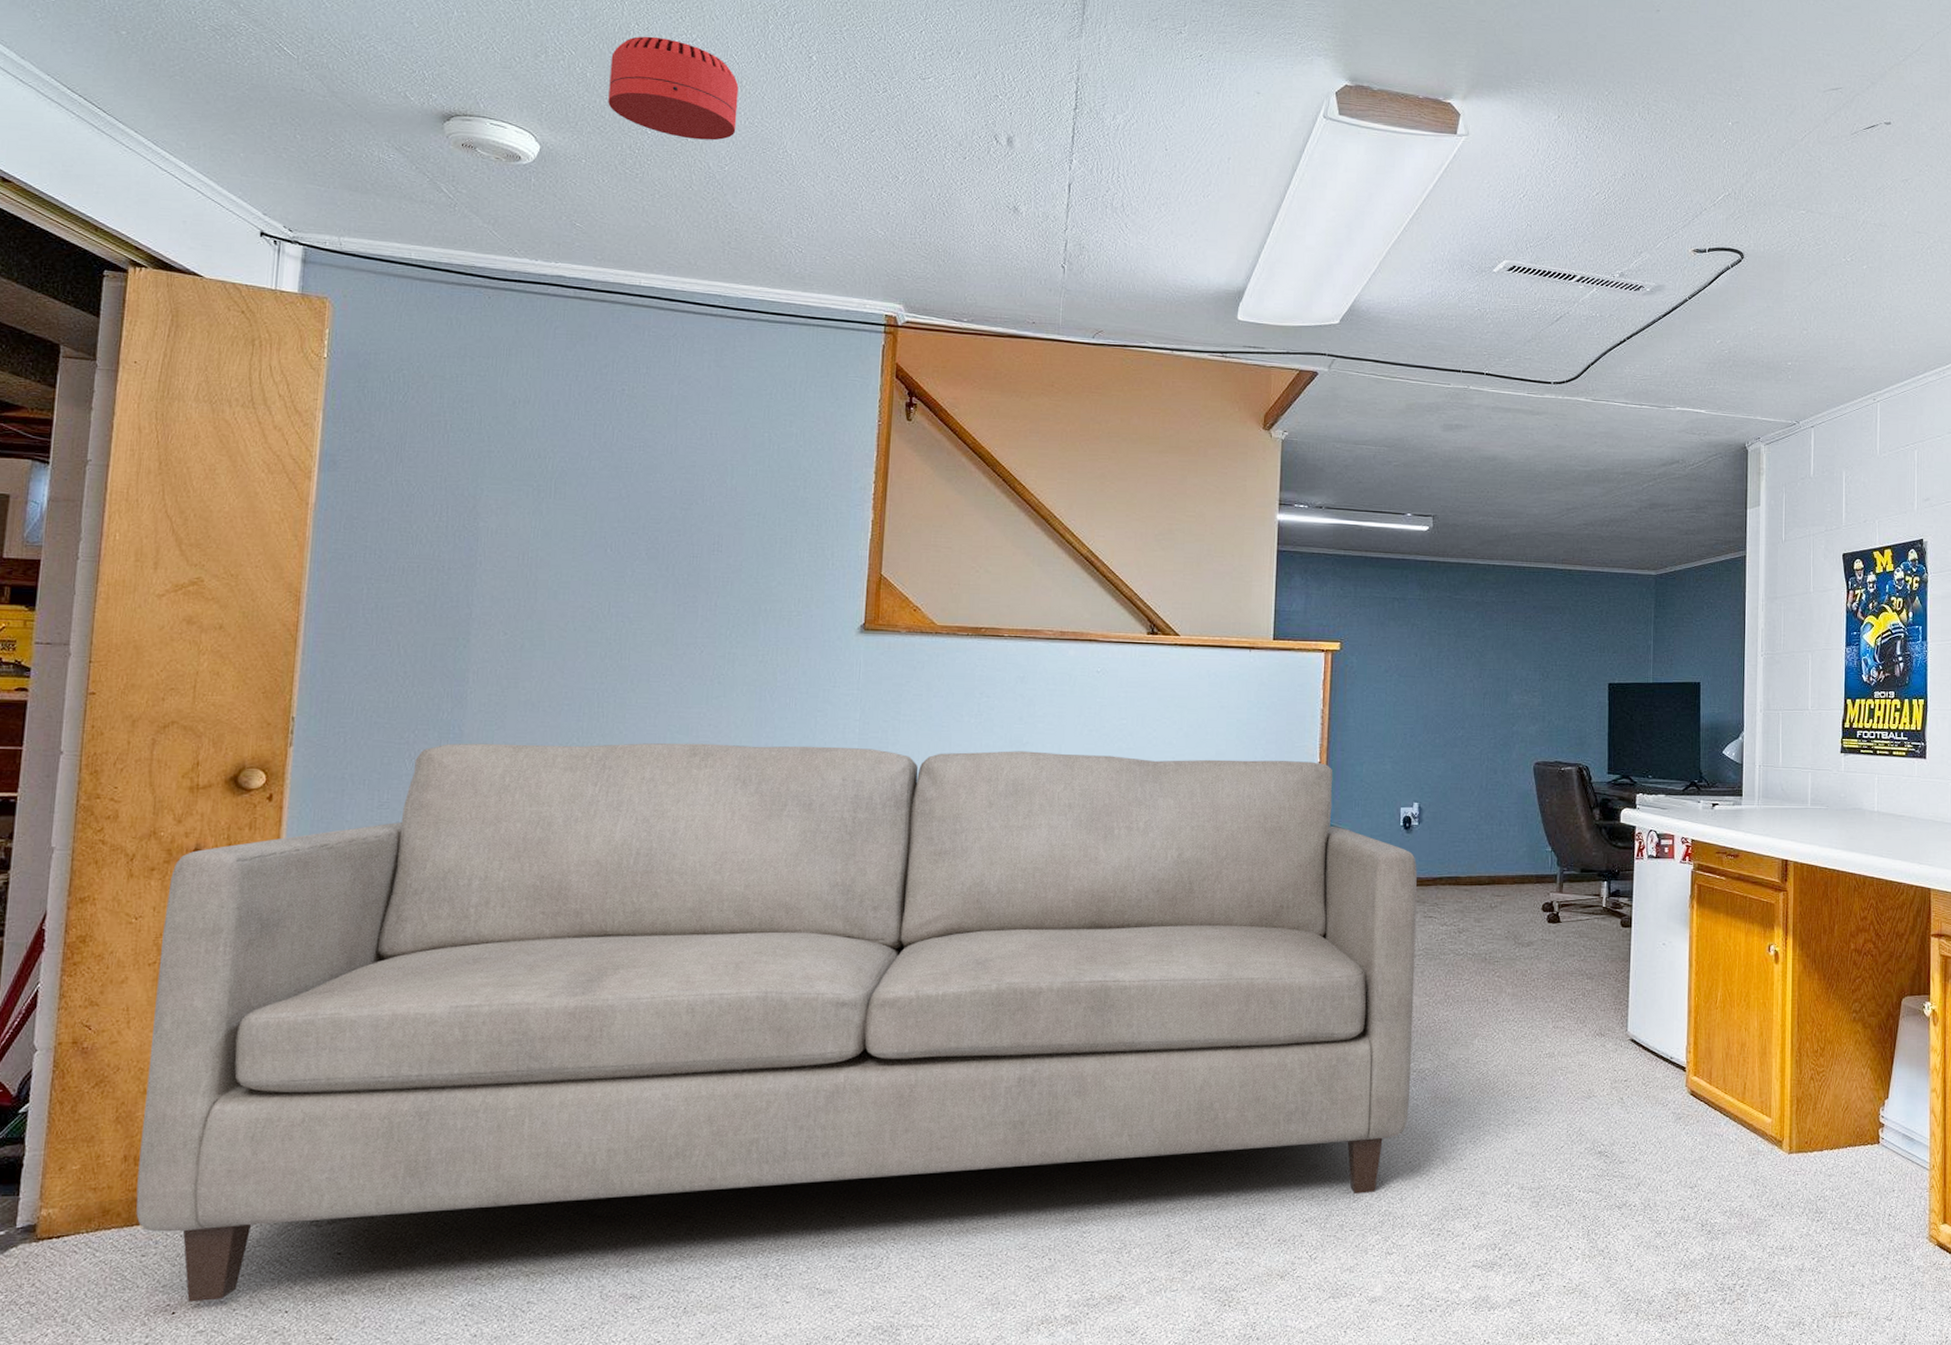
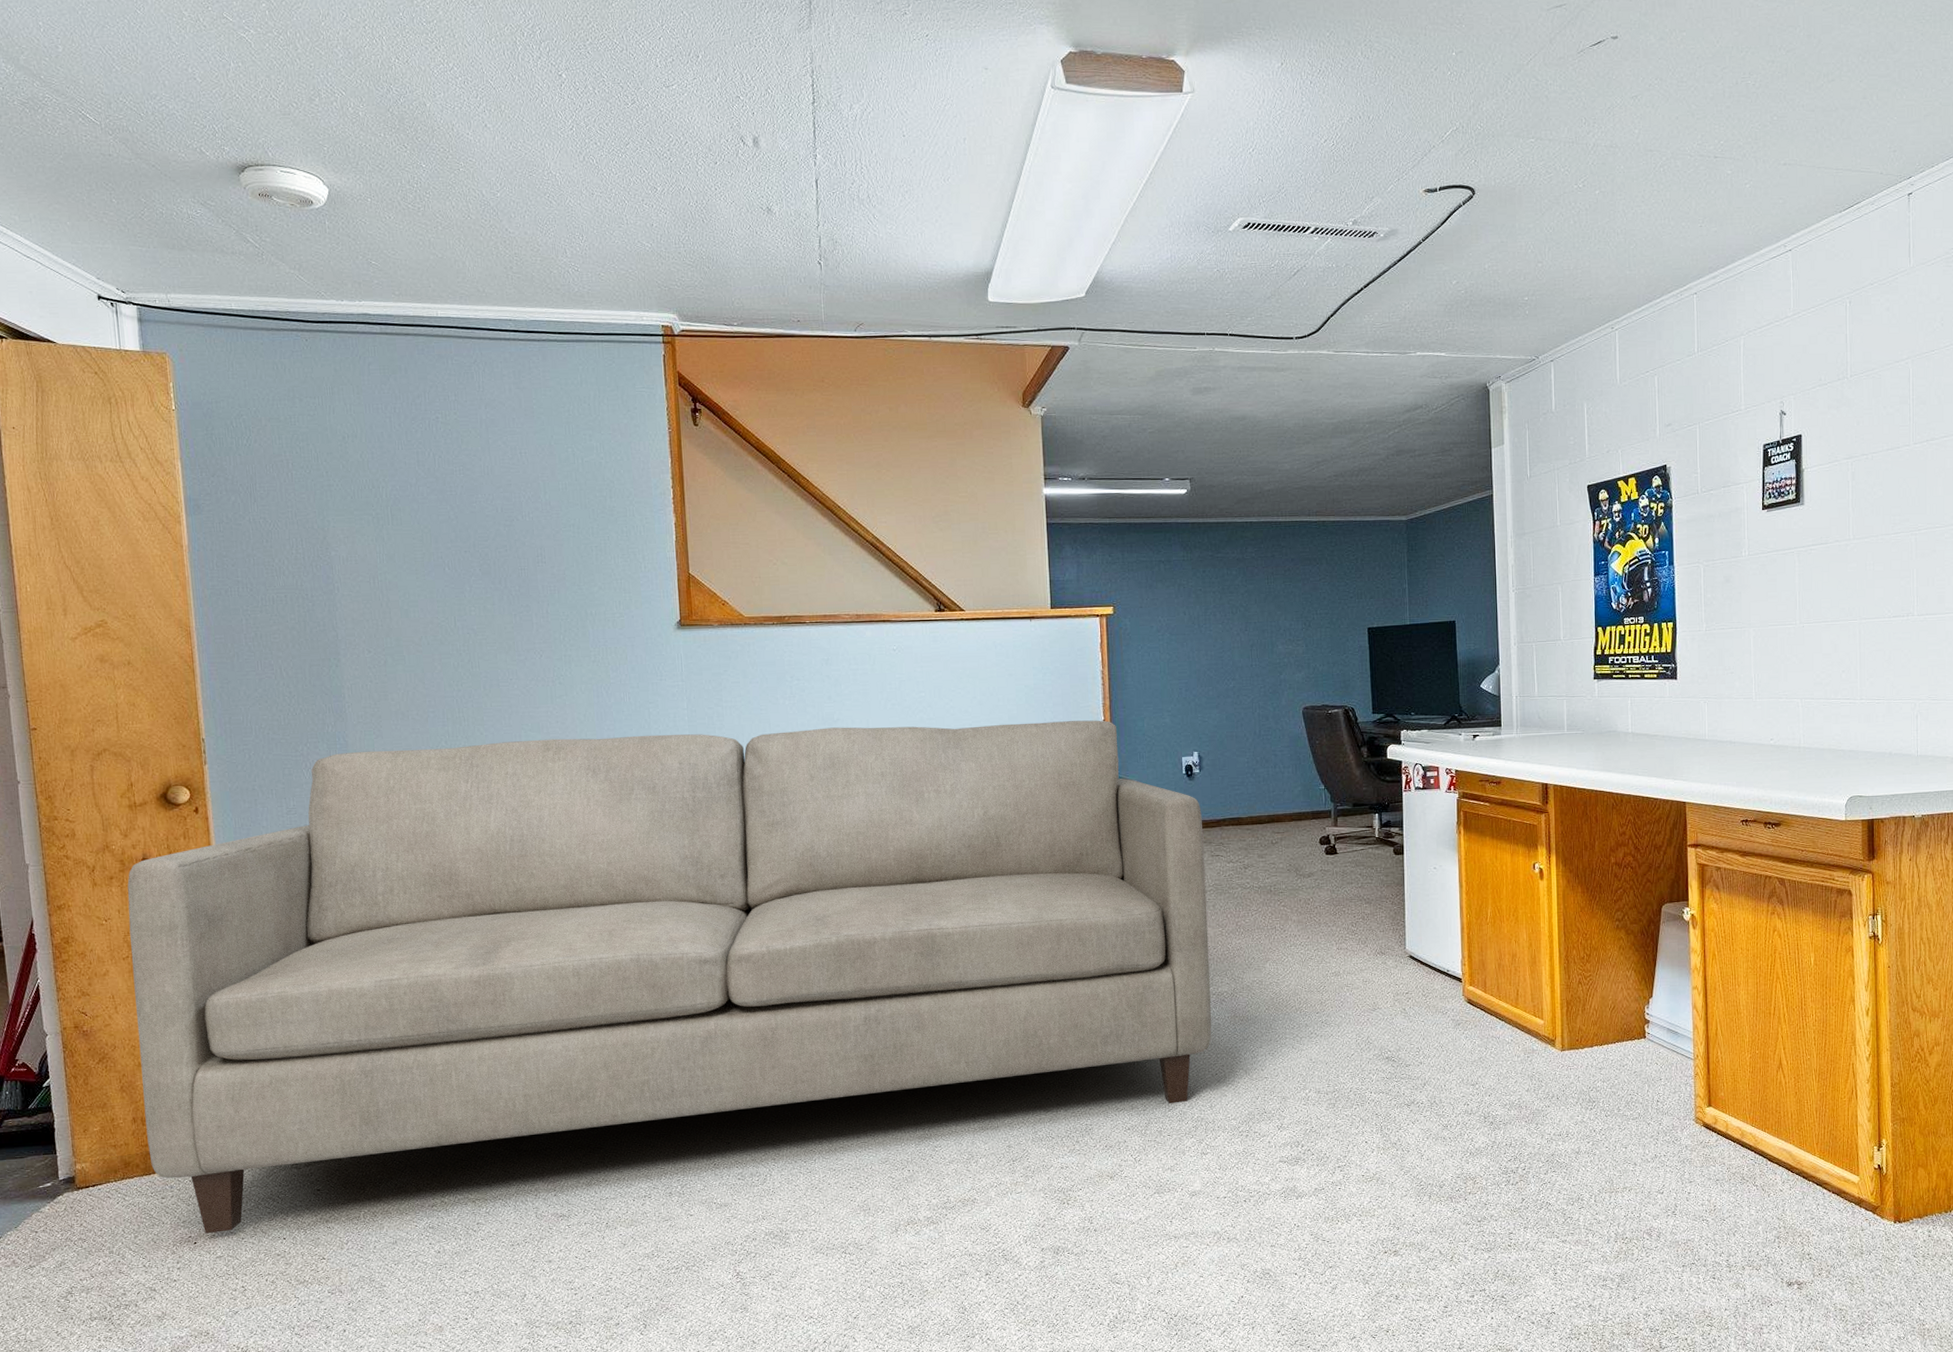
smoke detector: present [608,36,739,141] -> none [378,69,502,169]

